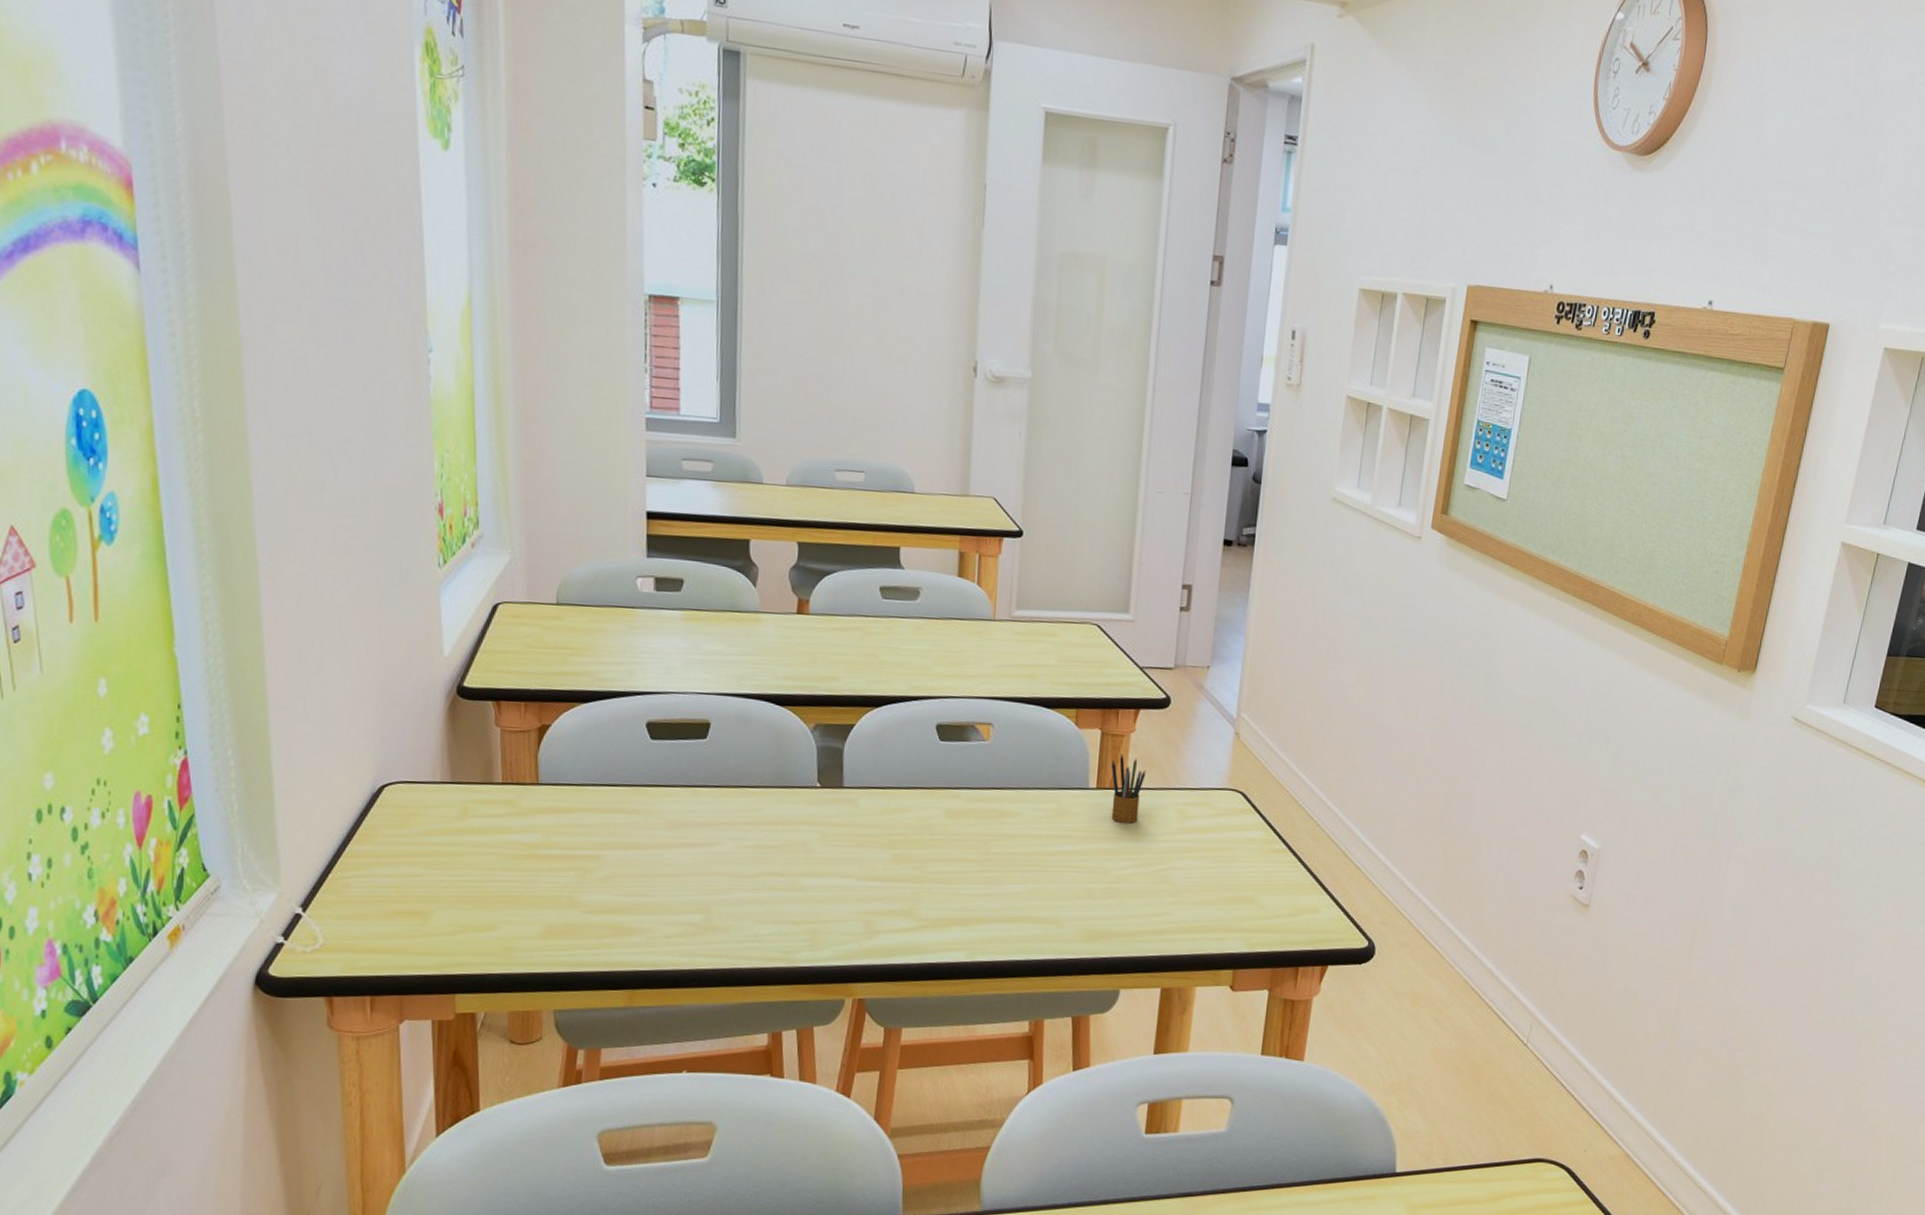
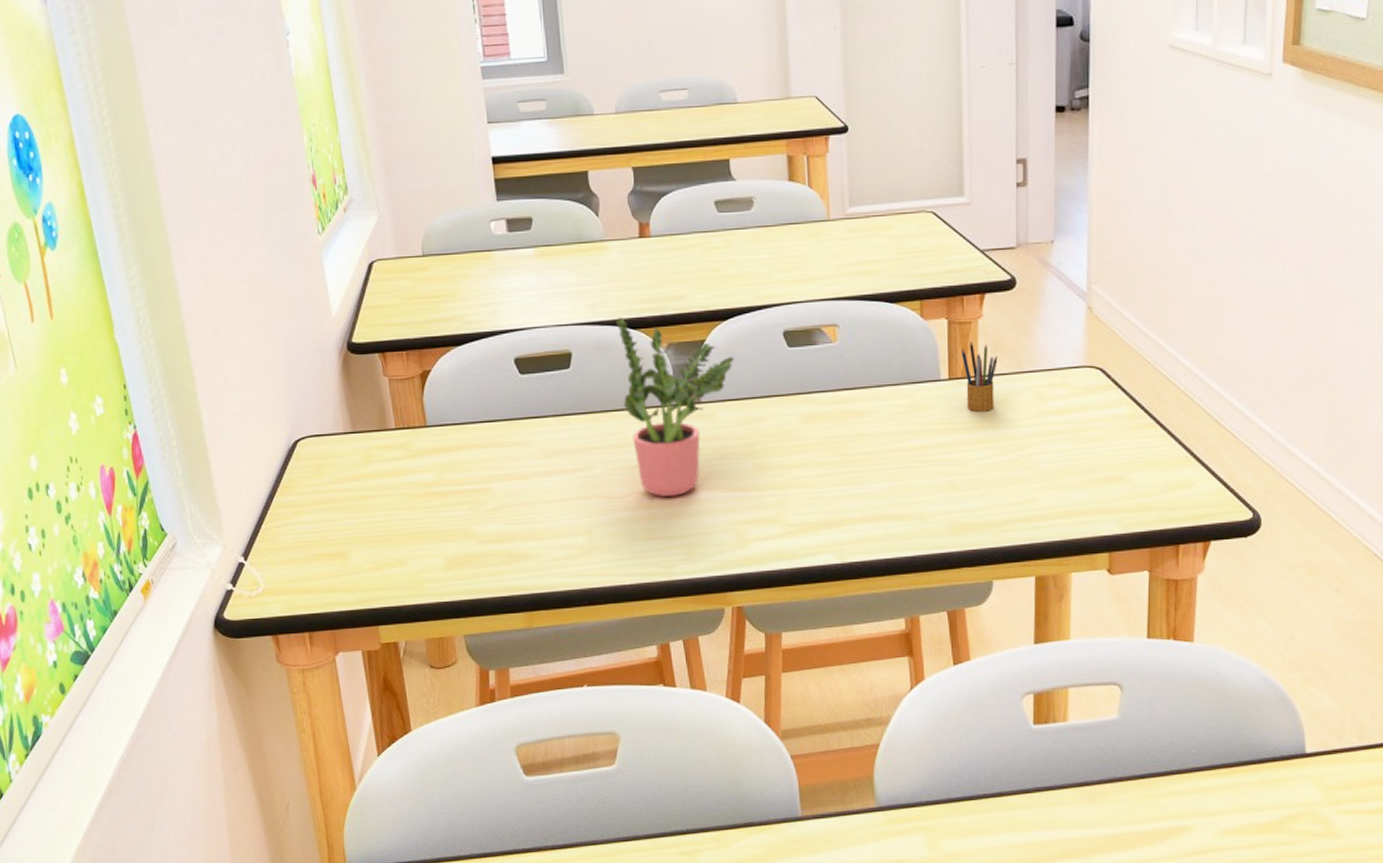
potted plant: none [761,691,883,880] -> present [616,317,735,496]

